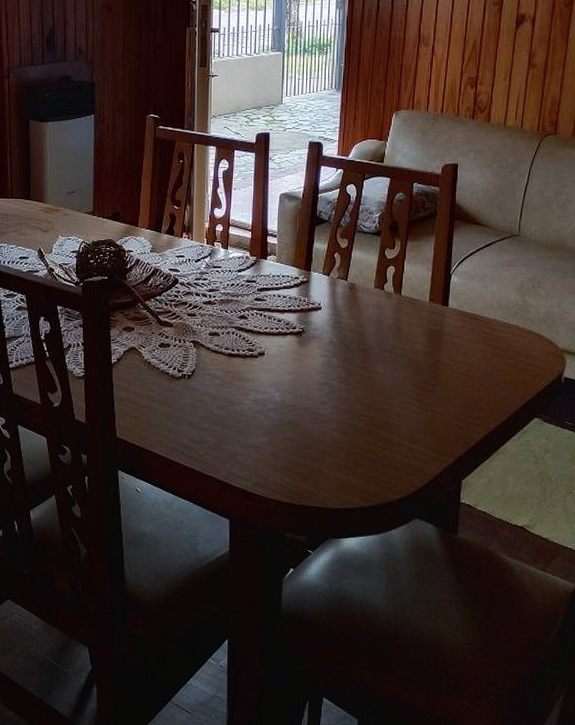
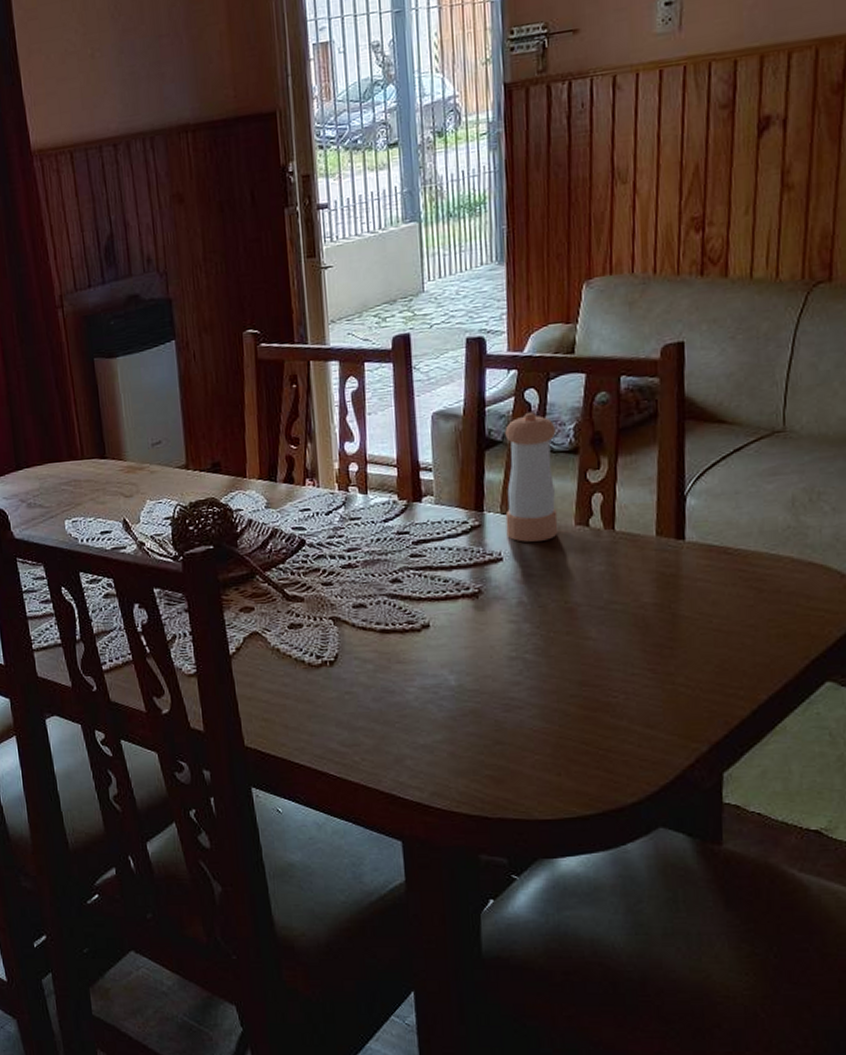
pepper shaker: none [326,201,366,297] -> present [505,412,558,542]

